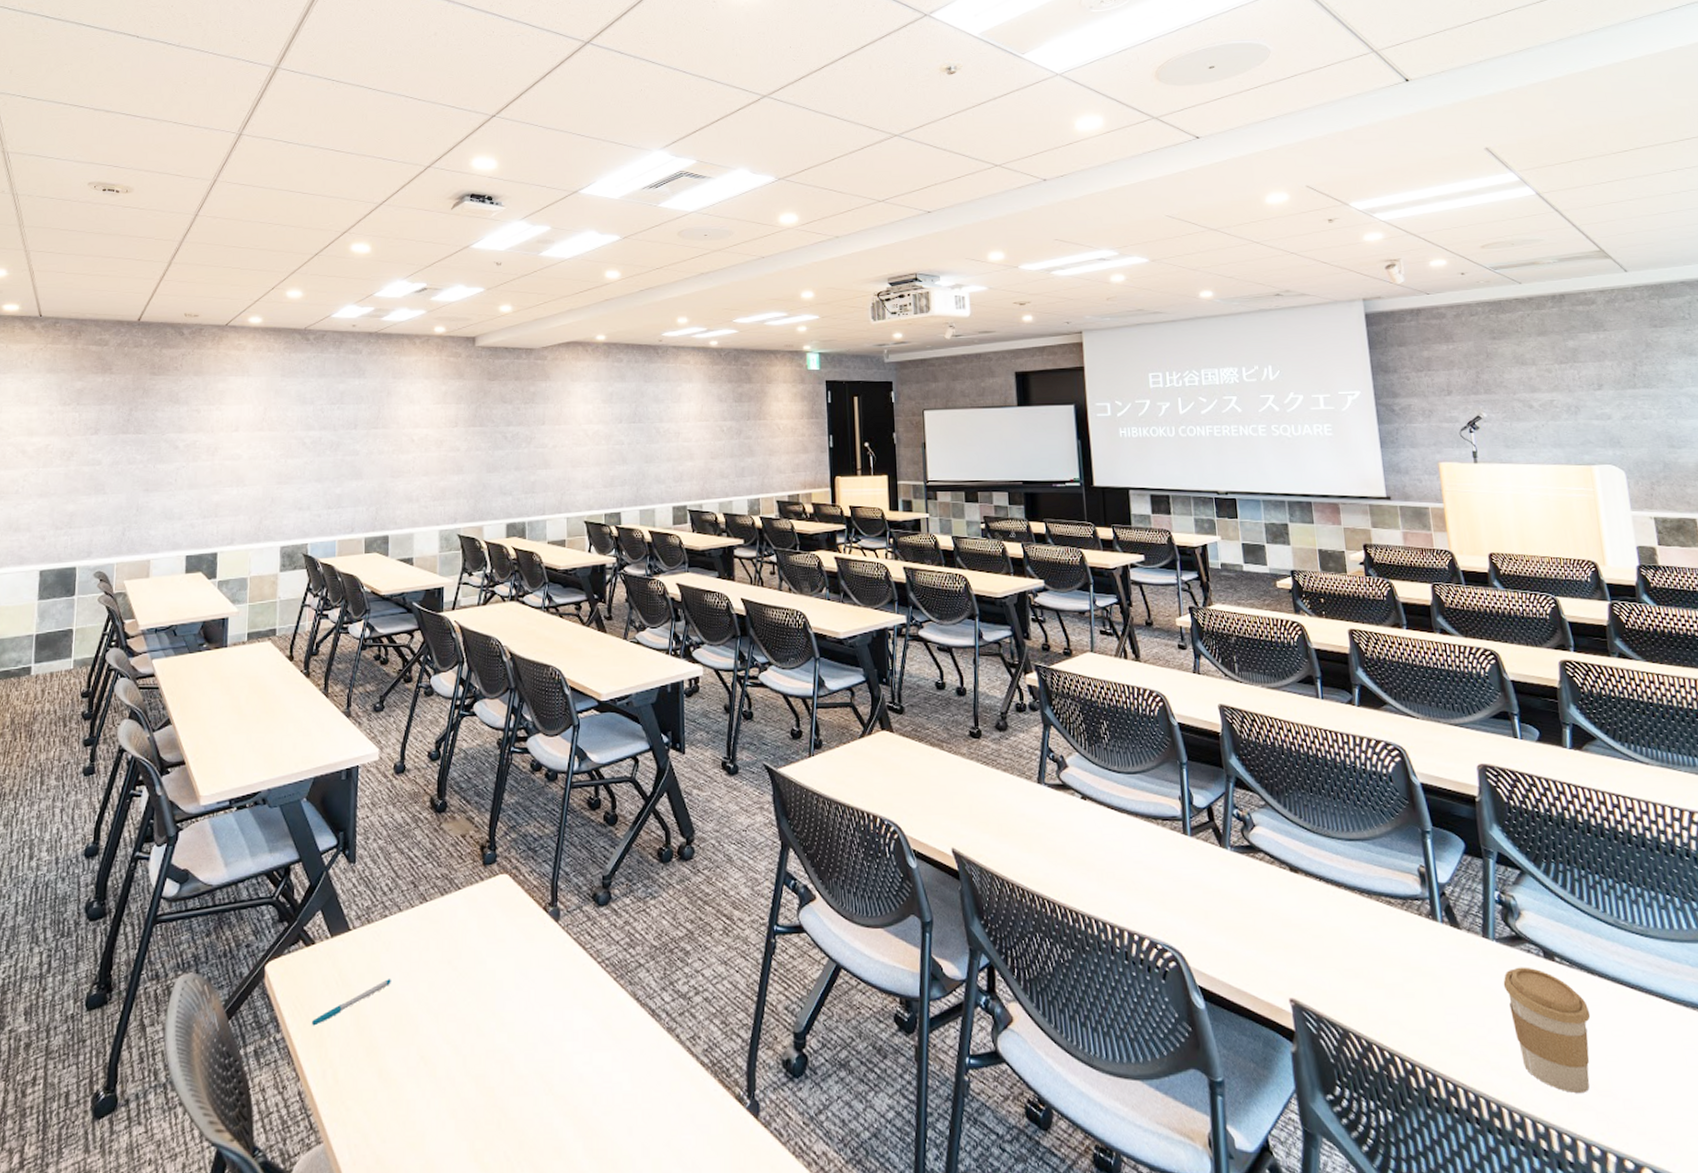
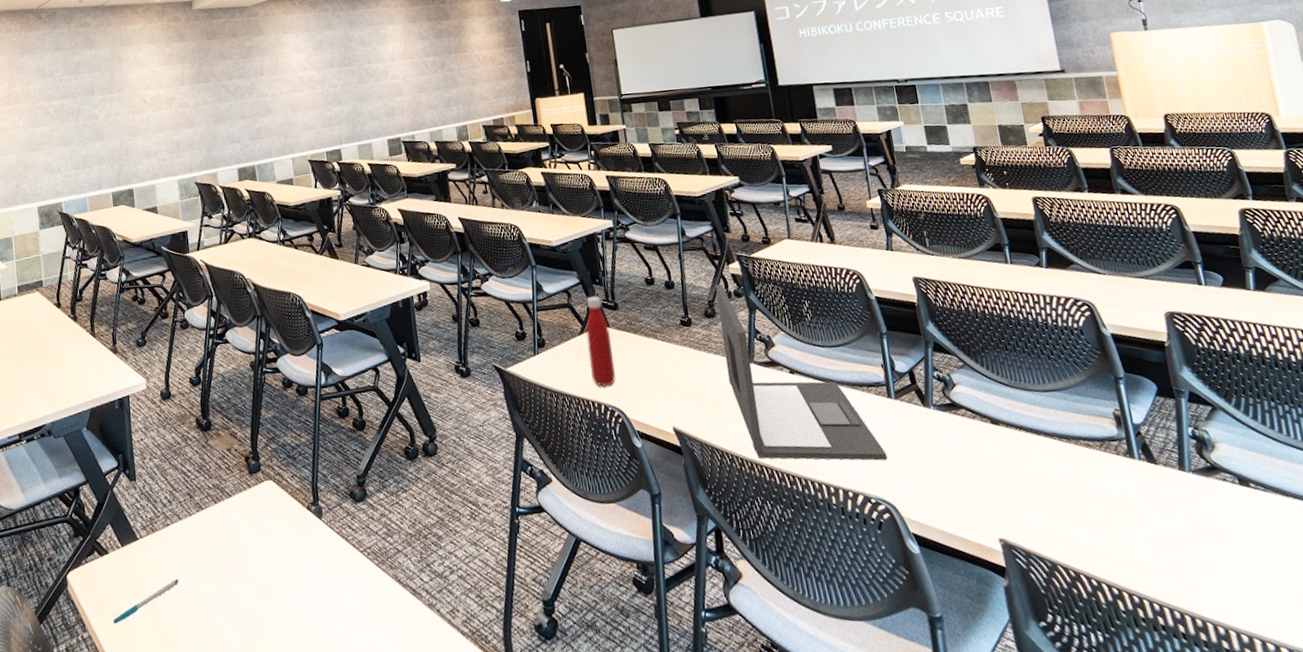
bottle: none [867,696,896,797] -> present [586,295,617,387]
laptop: none [1009,695,1178,903] -> present [715,284,888,461]
coffee cup: present [1503,967,1591,1094] -> none [1201,494,1290,606]

